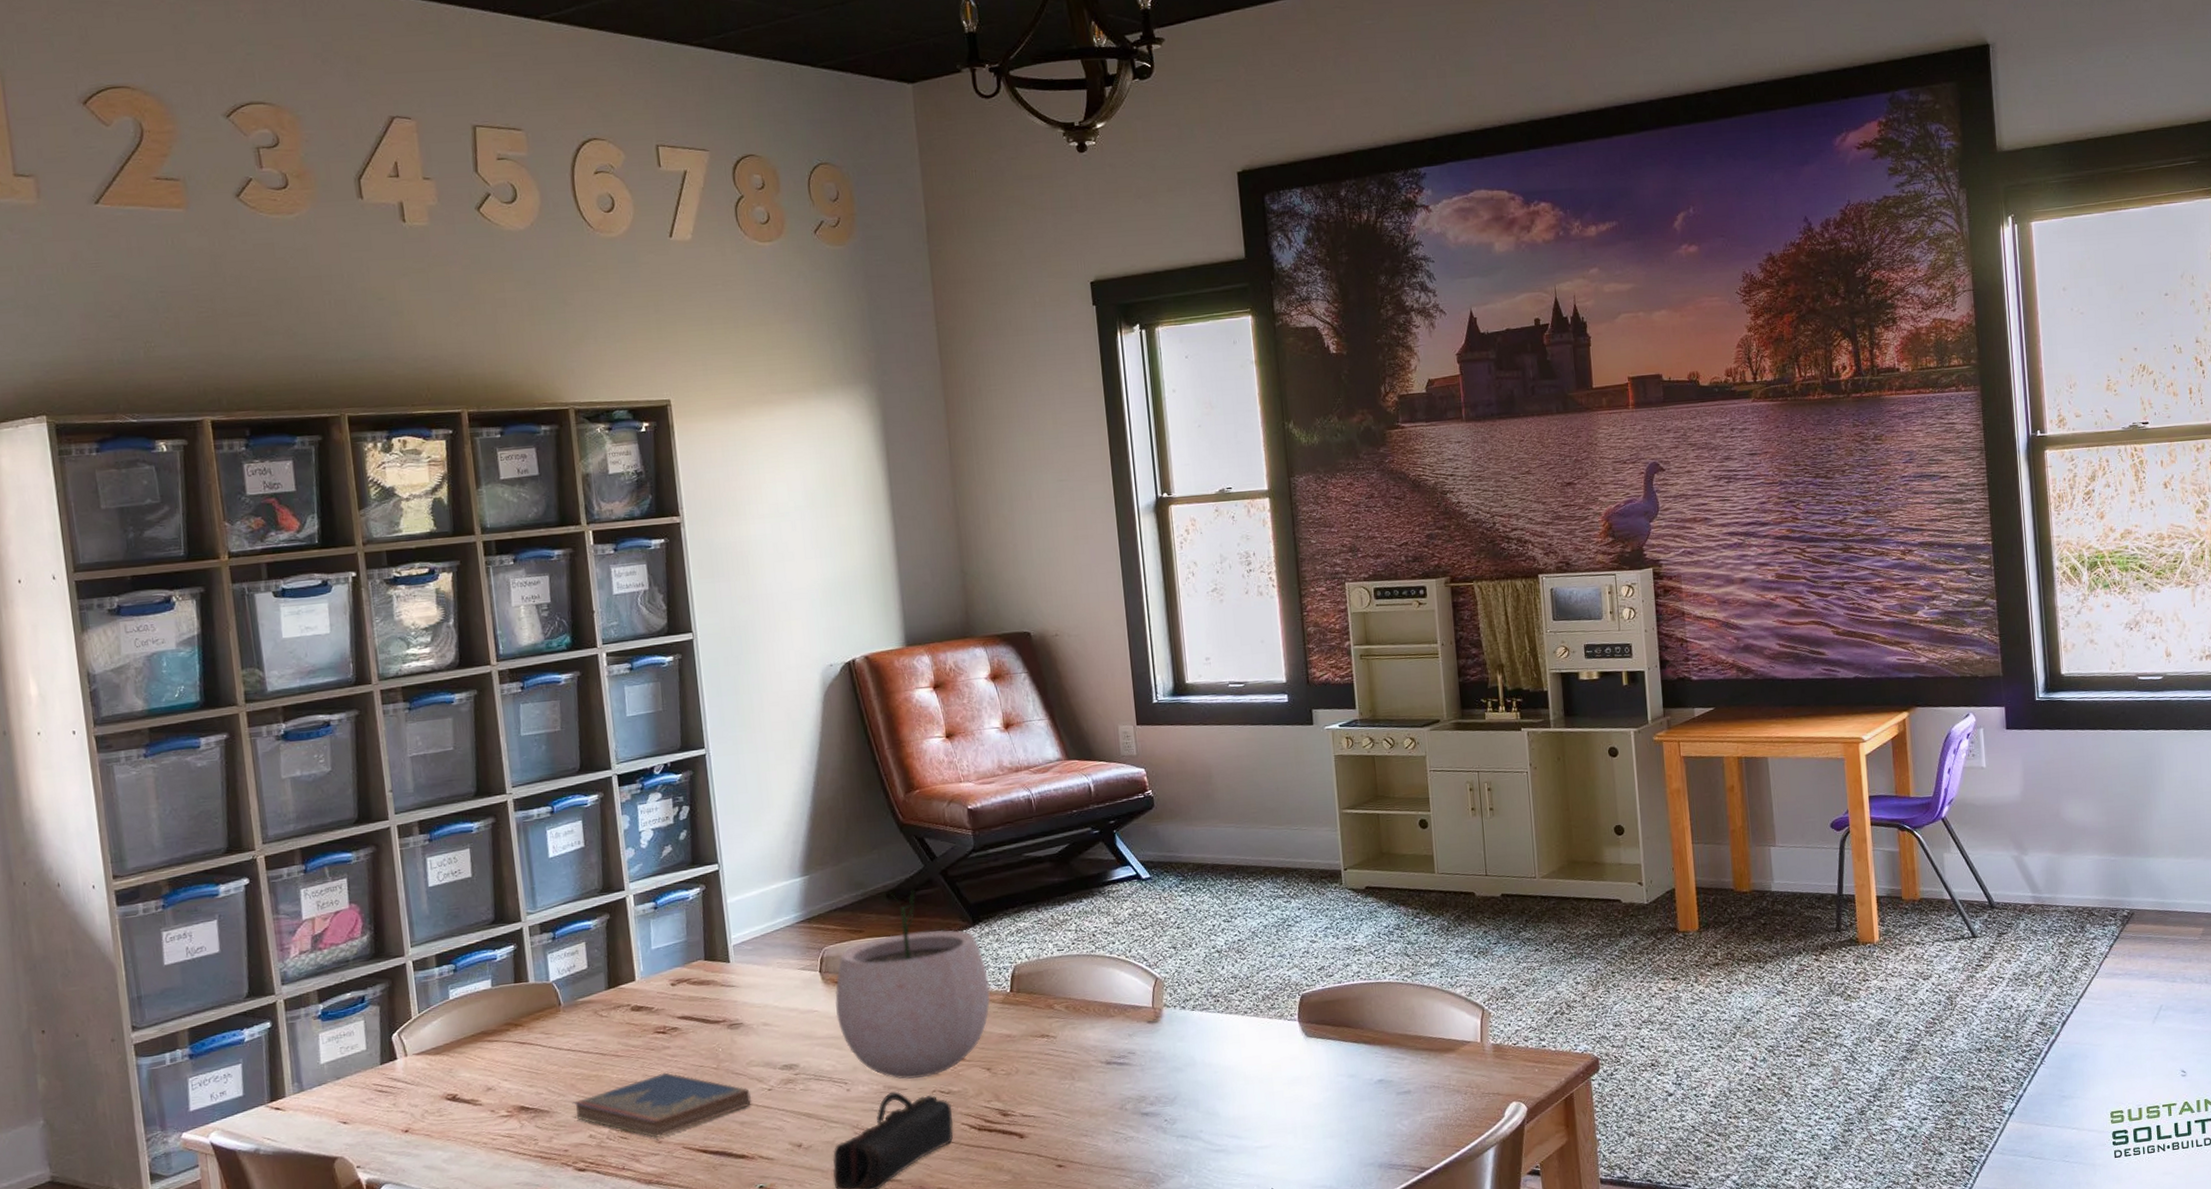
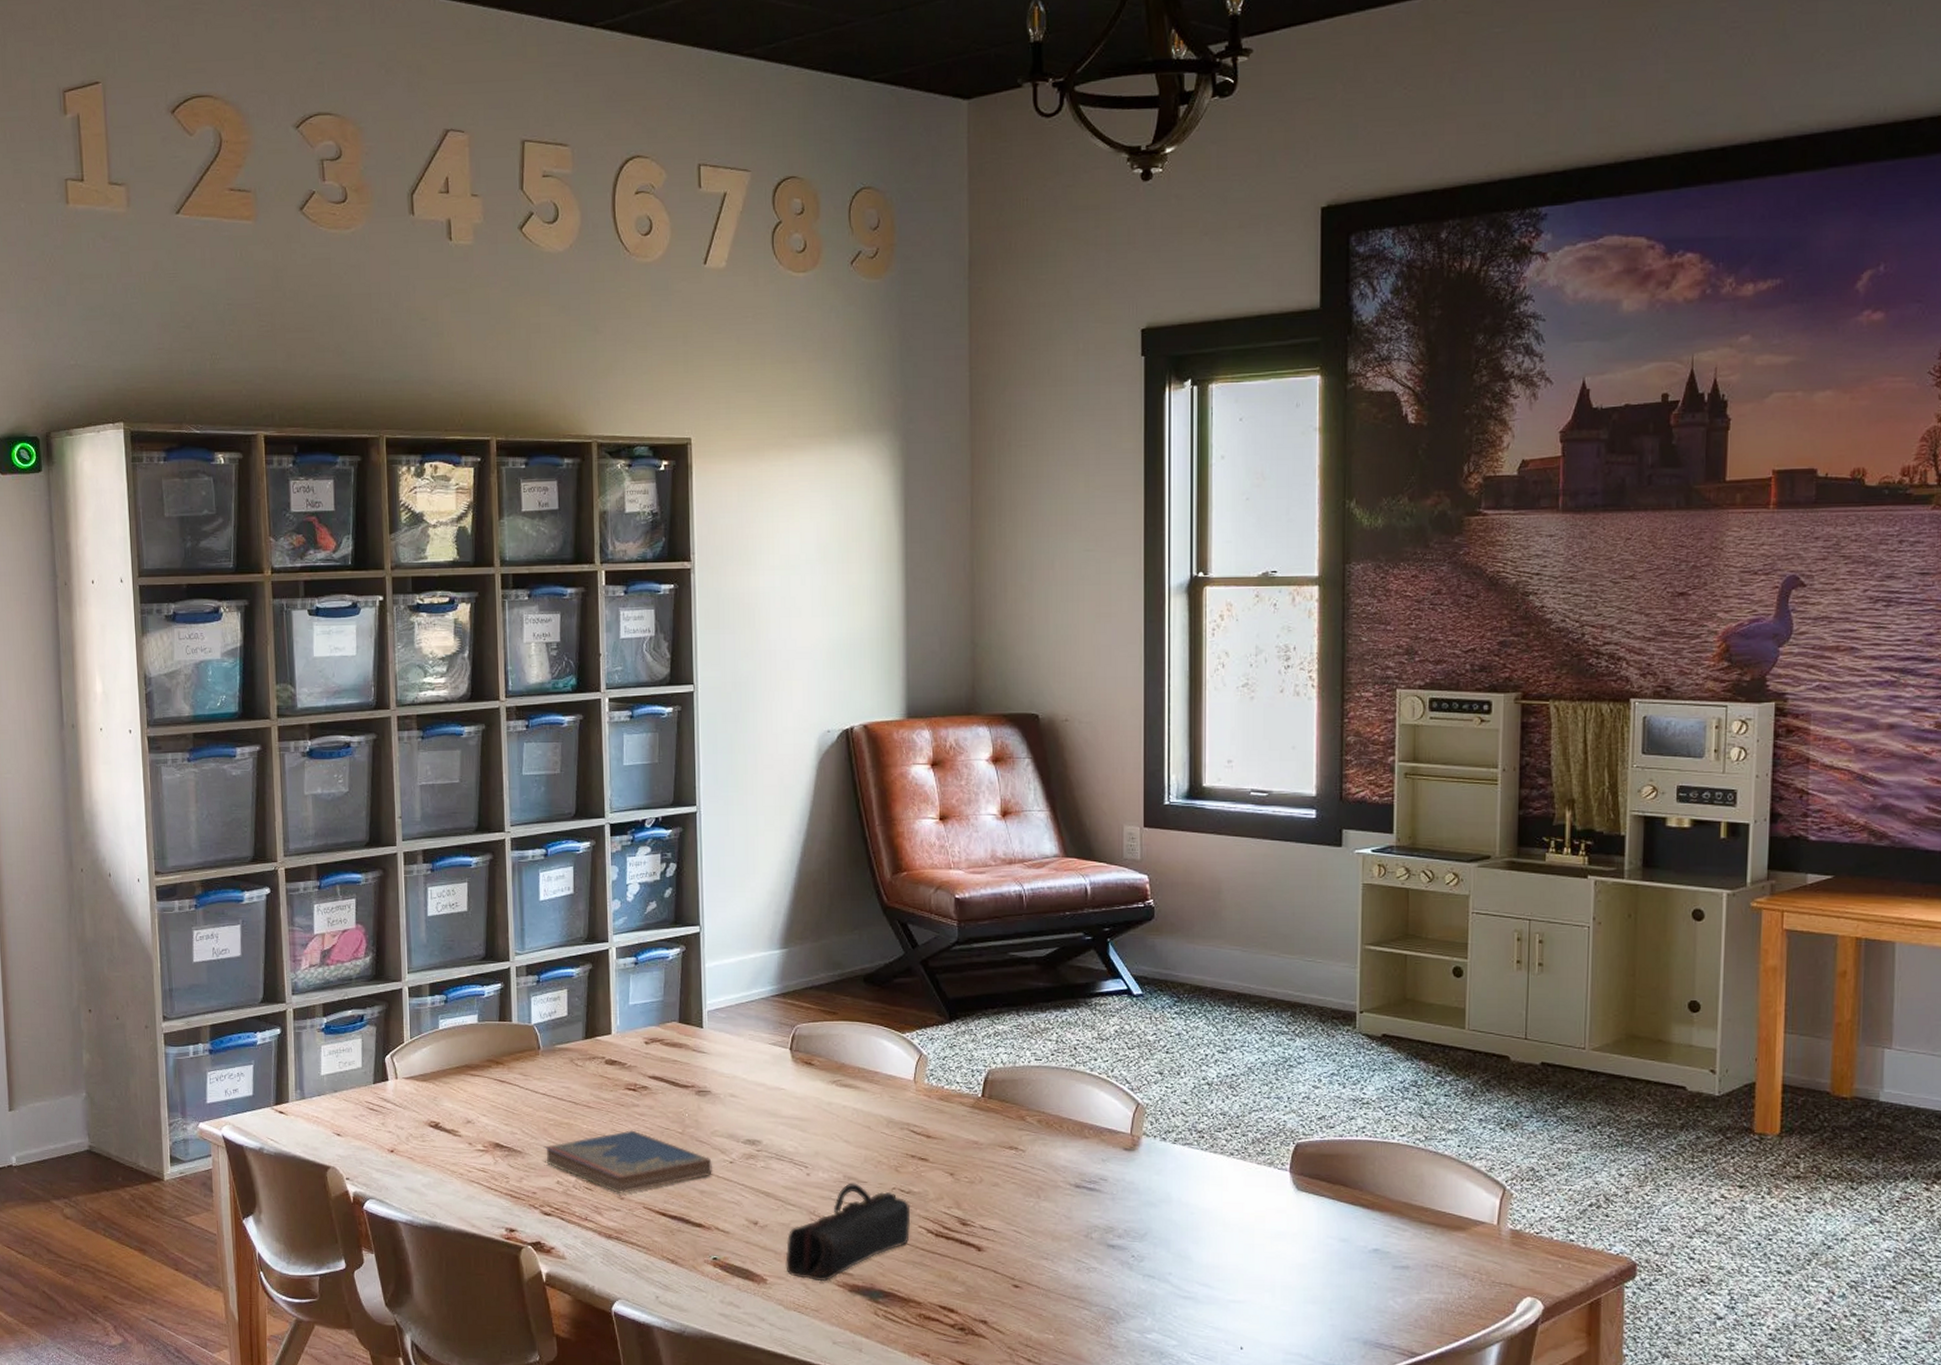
plant pot: present [835,890,991,1079] -> none [802,976,962,1172]

